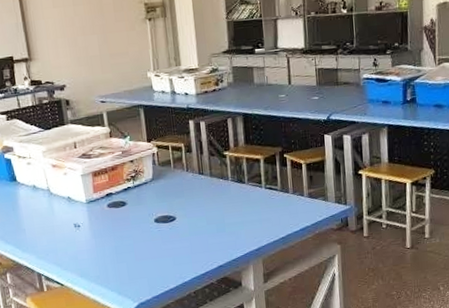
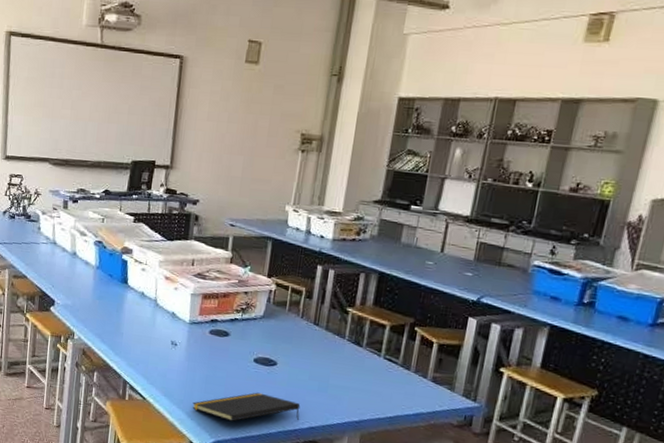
notepad: none [109,247,207,282] -> present [192,392,301,421]

